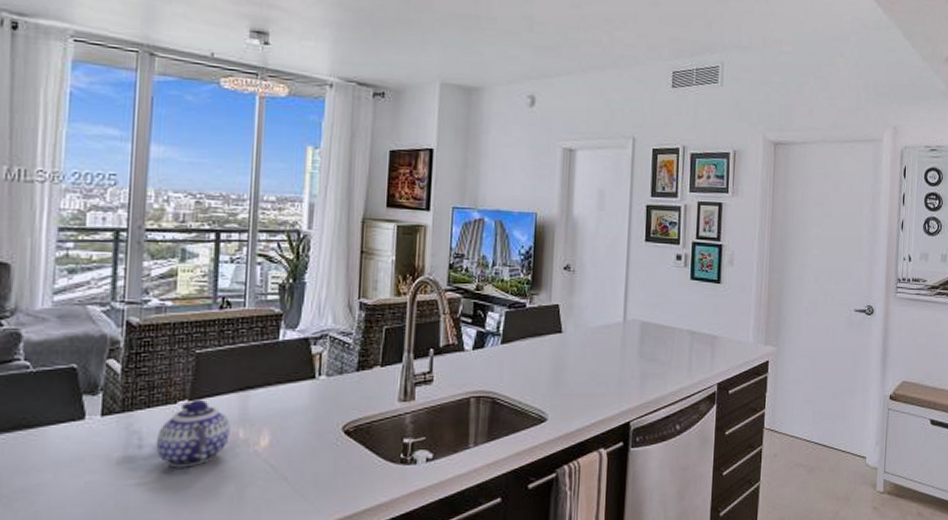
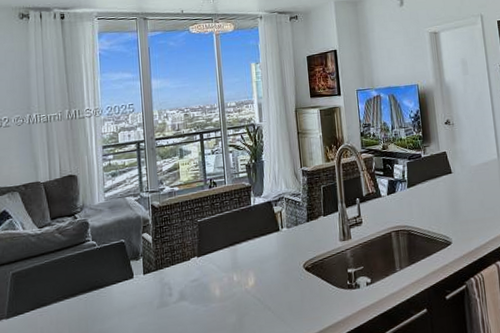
teapot: present [155,399,230,468] -> none [180,255,228,307]

